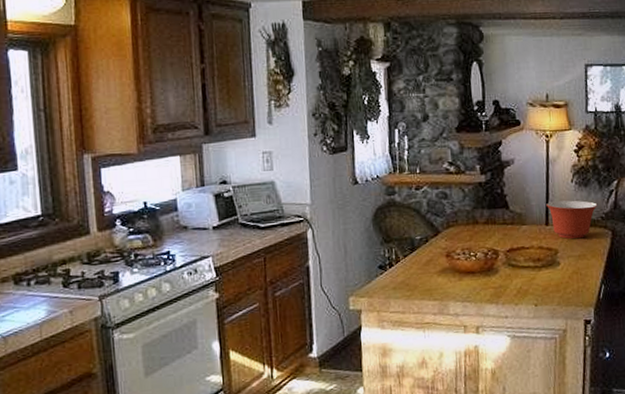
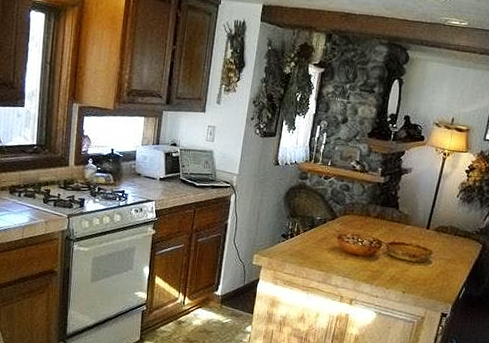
mixing bowl: present [546,200,598,239] -> none [431,210,476,246]

